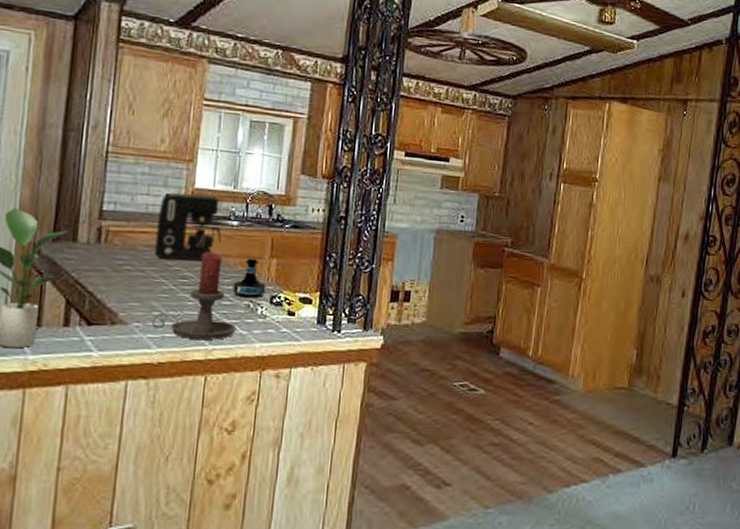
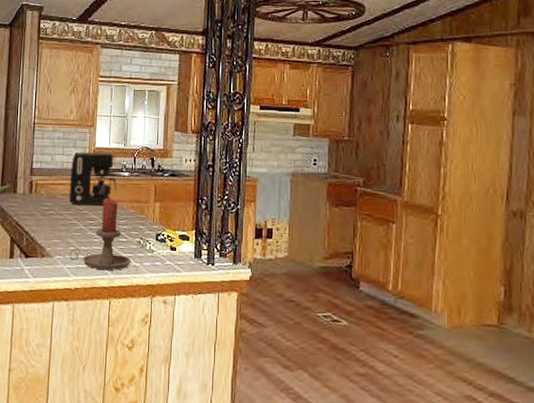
tequila bottle: present [233,258,265,298] -> none [127,202,152,236]

